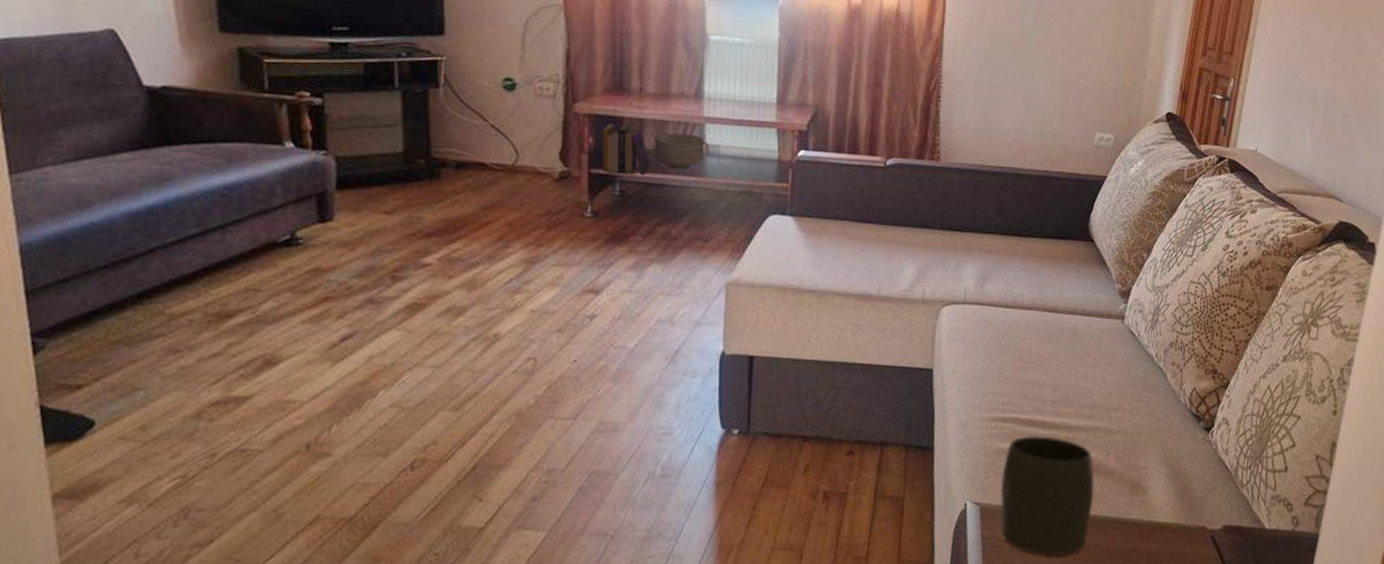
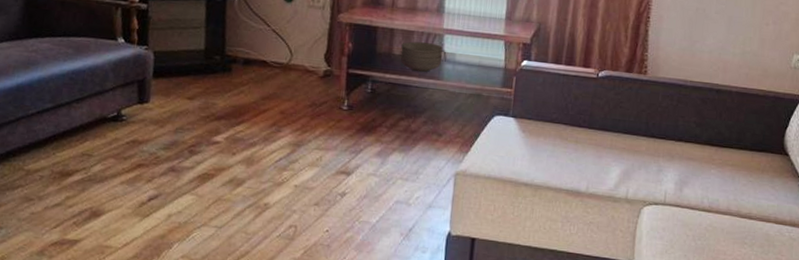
books: present [602,123,649,175] -> none [358,31,397,77]

